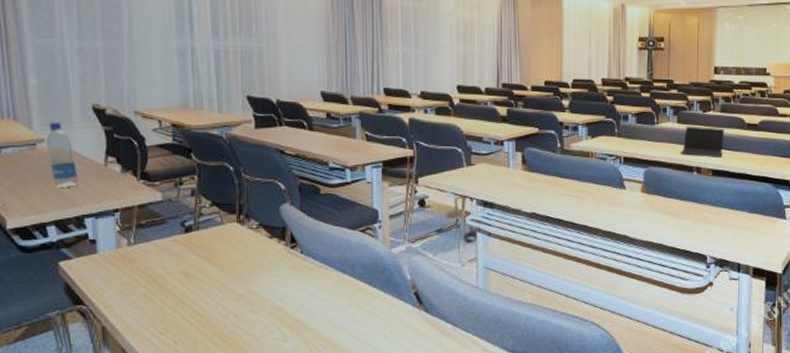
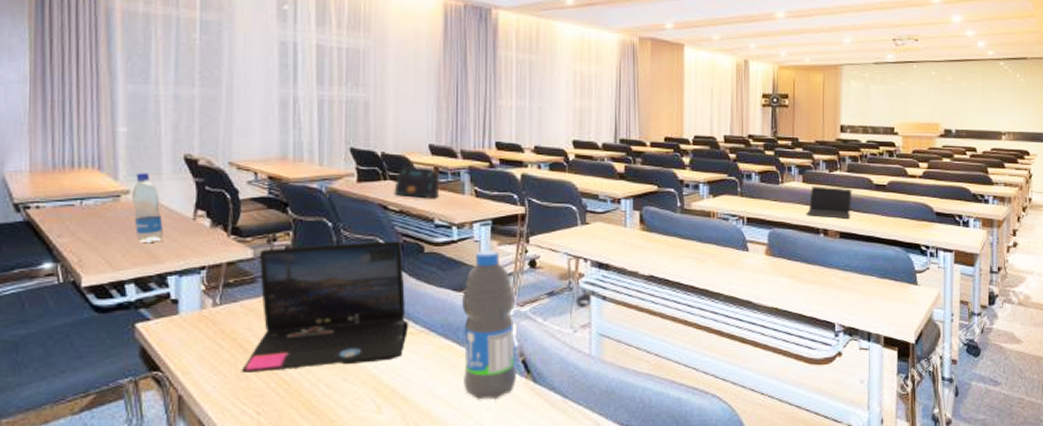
laptop: none [157,183,309,307] -> present [241,241,409,374]
handbag: none [289,111,332,145] -> present [394,165,440,201]
water bottle: none [356,191,409,328] -> present [461,250,516,399]

